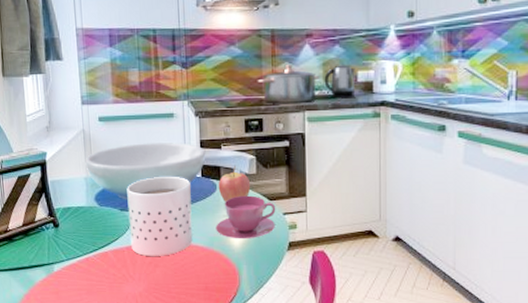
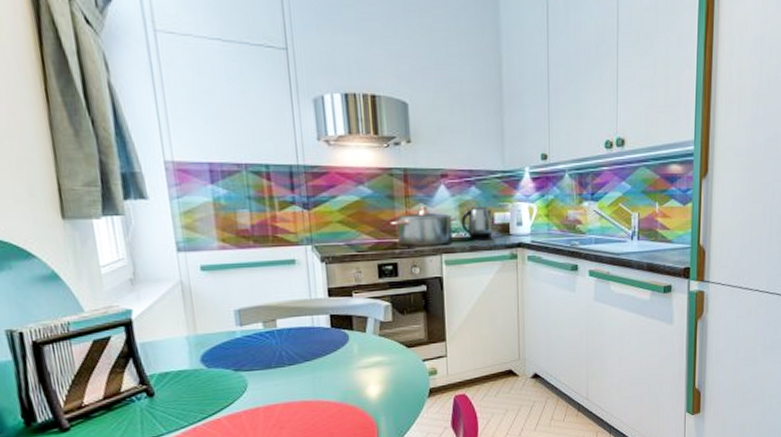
bowl: present [85,143,206,200] -> none [185,292,335,359]
mug: present [127,176,193,256] -> none [241,328,324,419]
teacup: present [216,195,276,240] -> none [349,344,415,391]
fruit: present [218,166,251,203] -> none [350,314,387,354]

